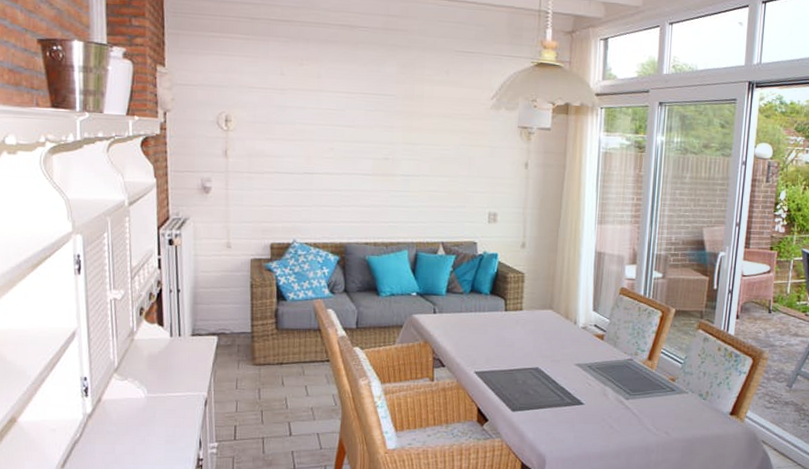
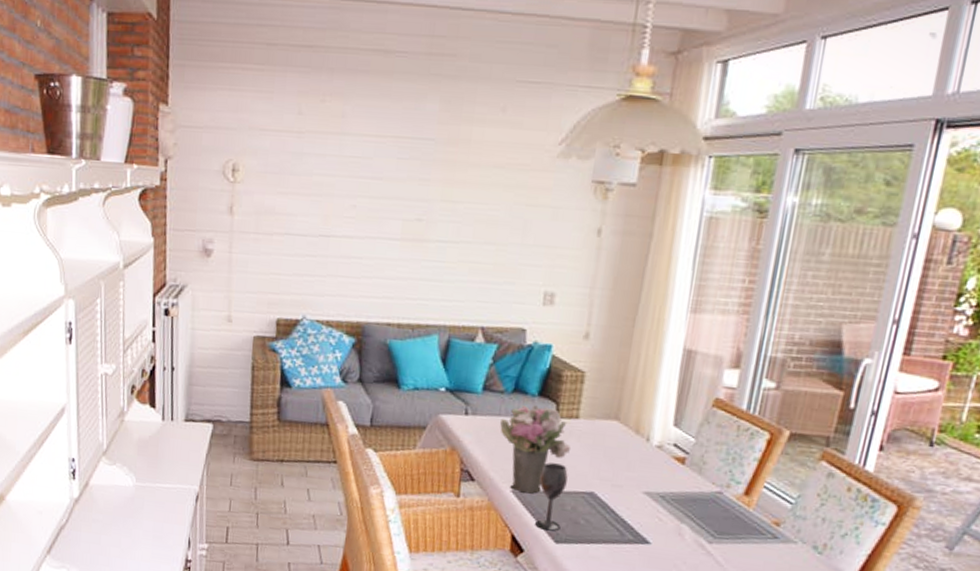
flower bouquet: none [462,302,518,373] -> present [500,405,570,494]
wine glass: none [495,347,518,402] -> present [535,462,568,531]

